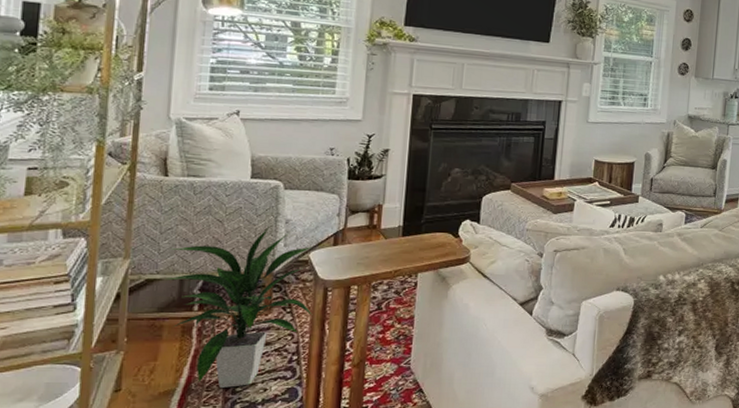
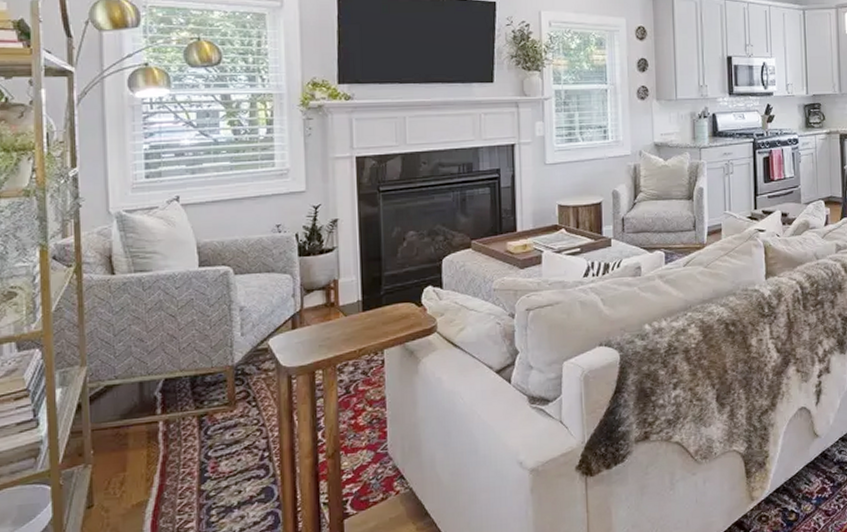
indoor plant: present [164,227,313,388] -> none [124,316,279,494]

